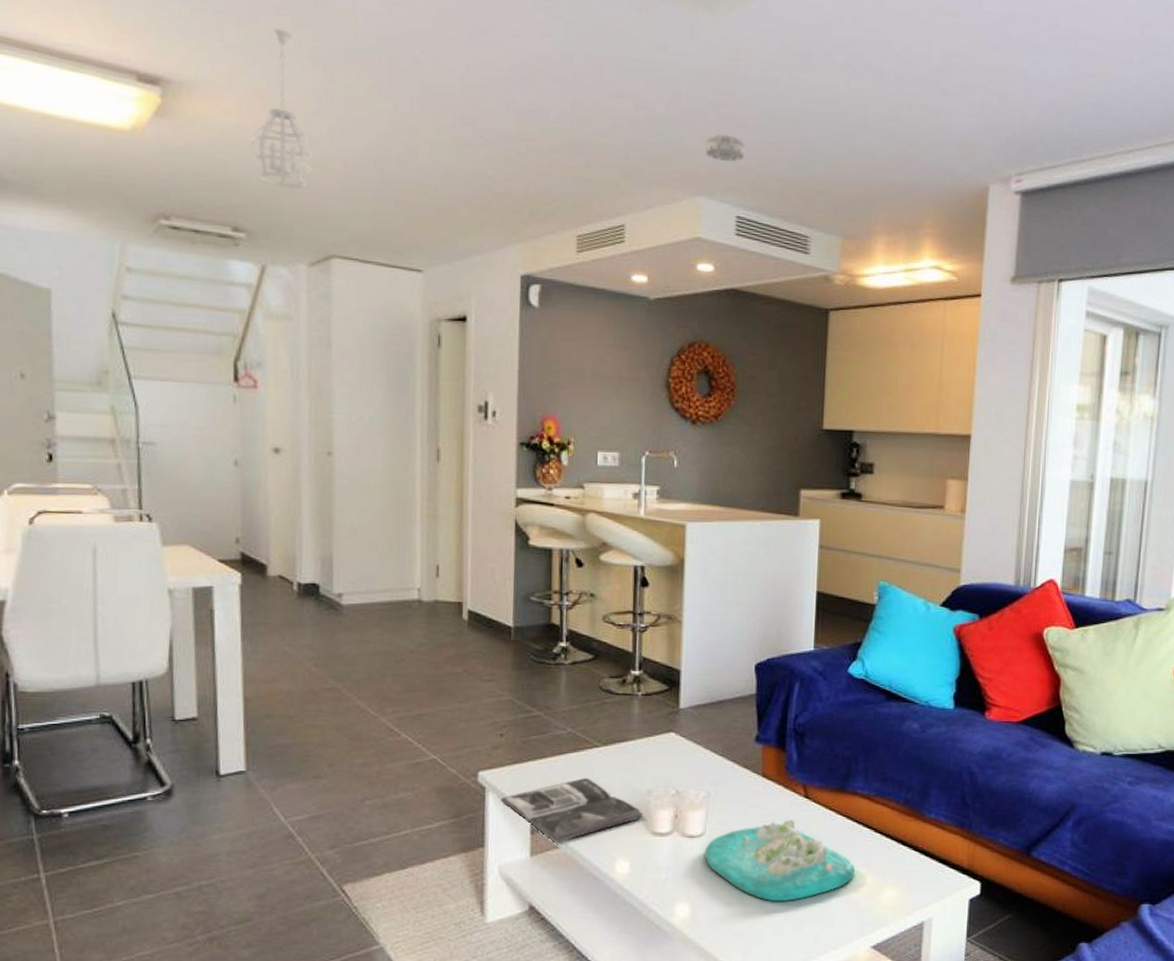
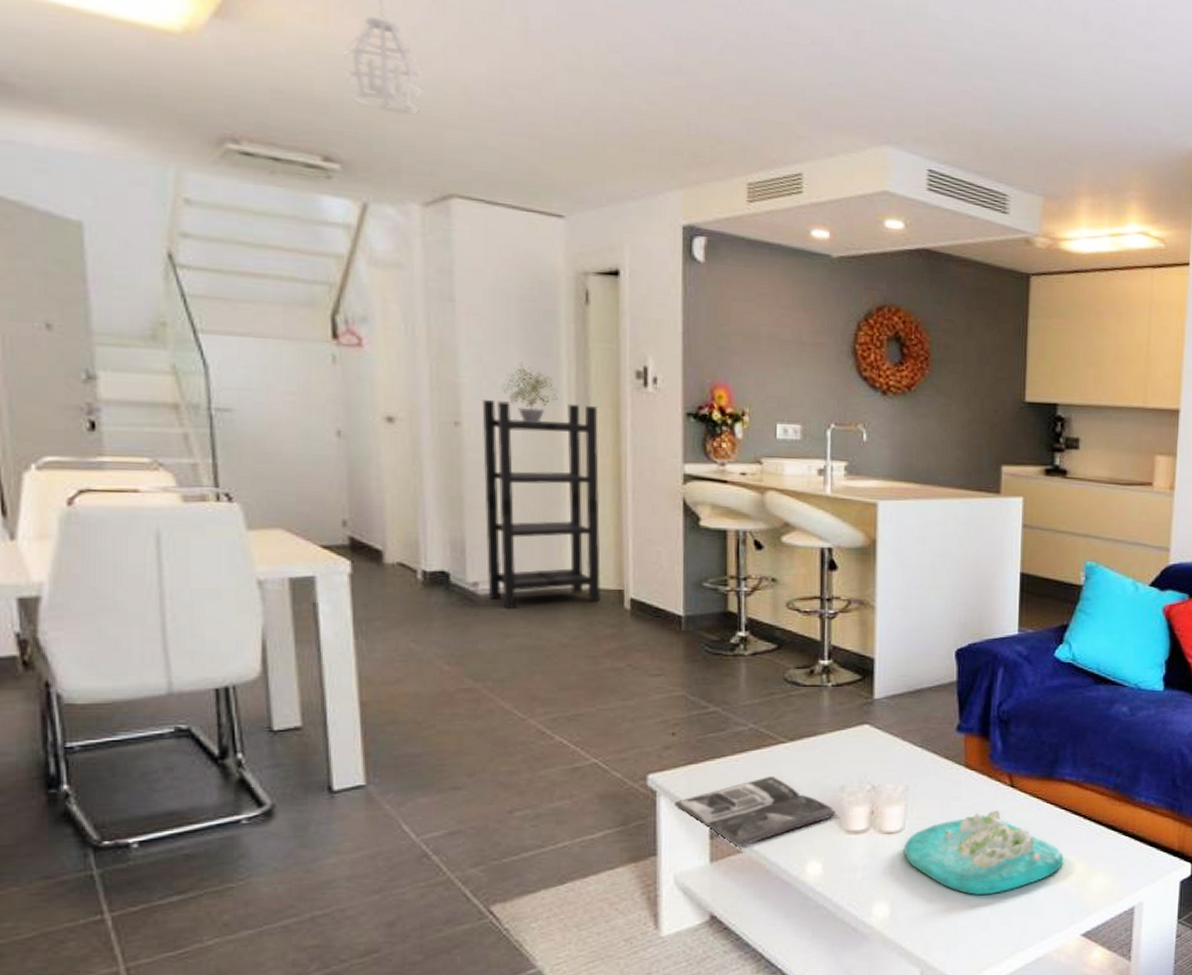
shelving unit: none [349,433,445,617] -> present [482,400,602,608]
potted plant: none [366,399,413,454] -> present [501,362,558,424]
smoke detector: present [705,134,745,162] -> none [892,78,937,110]

